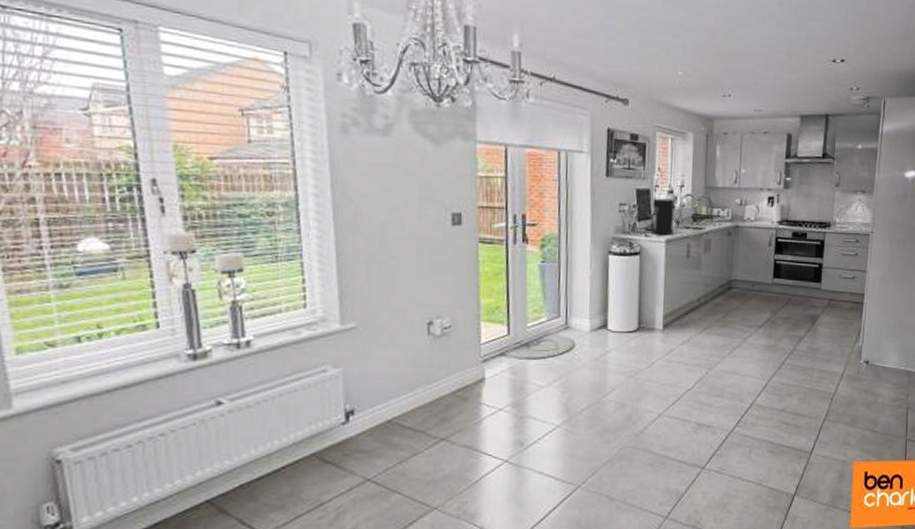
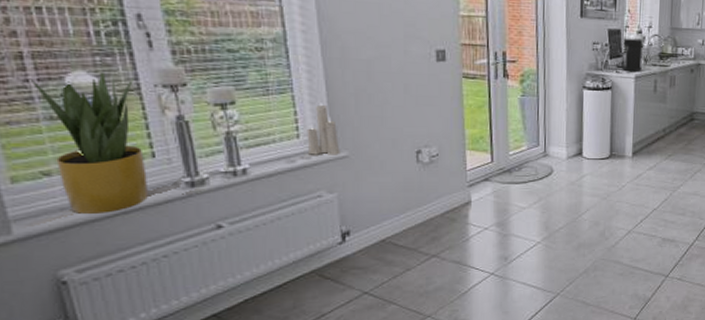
planter: none [45,238,150,389] -> present [31,71,148,215]
candle: none [314,270,348,327] -> present [307,103,340,155]

